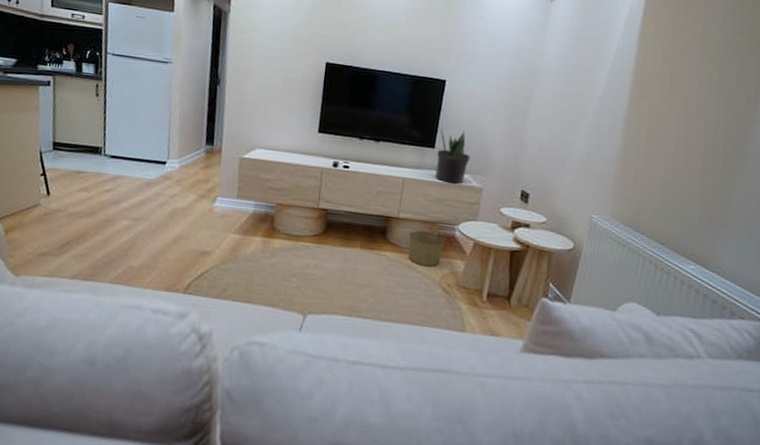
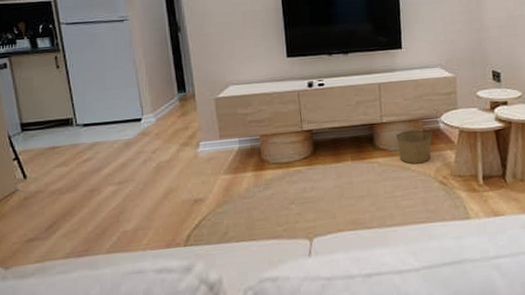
planter: present [435,128,470,184] -> none [404,26,438,79]

